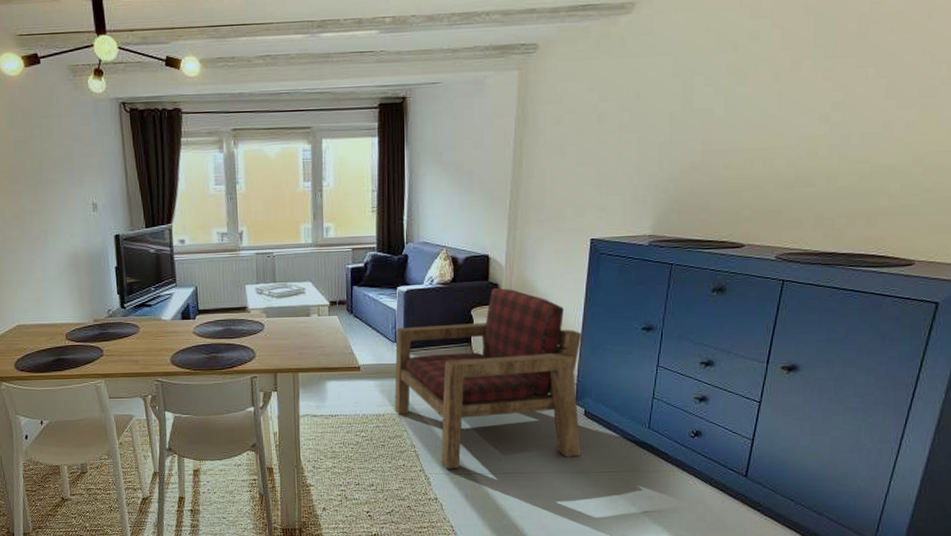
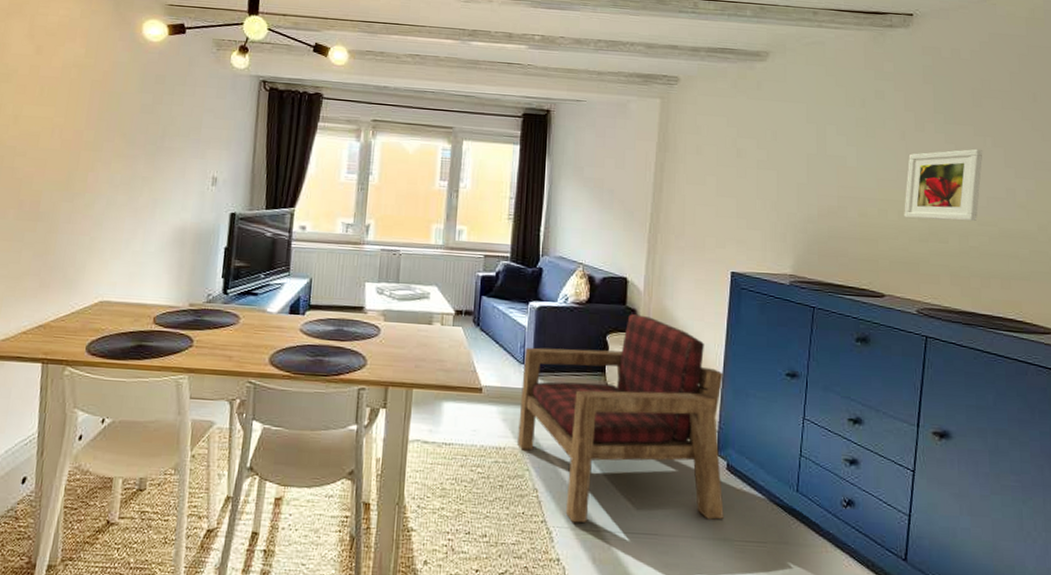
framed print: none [770,82,863,166] -> present [904,148,983,222]

